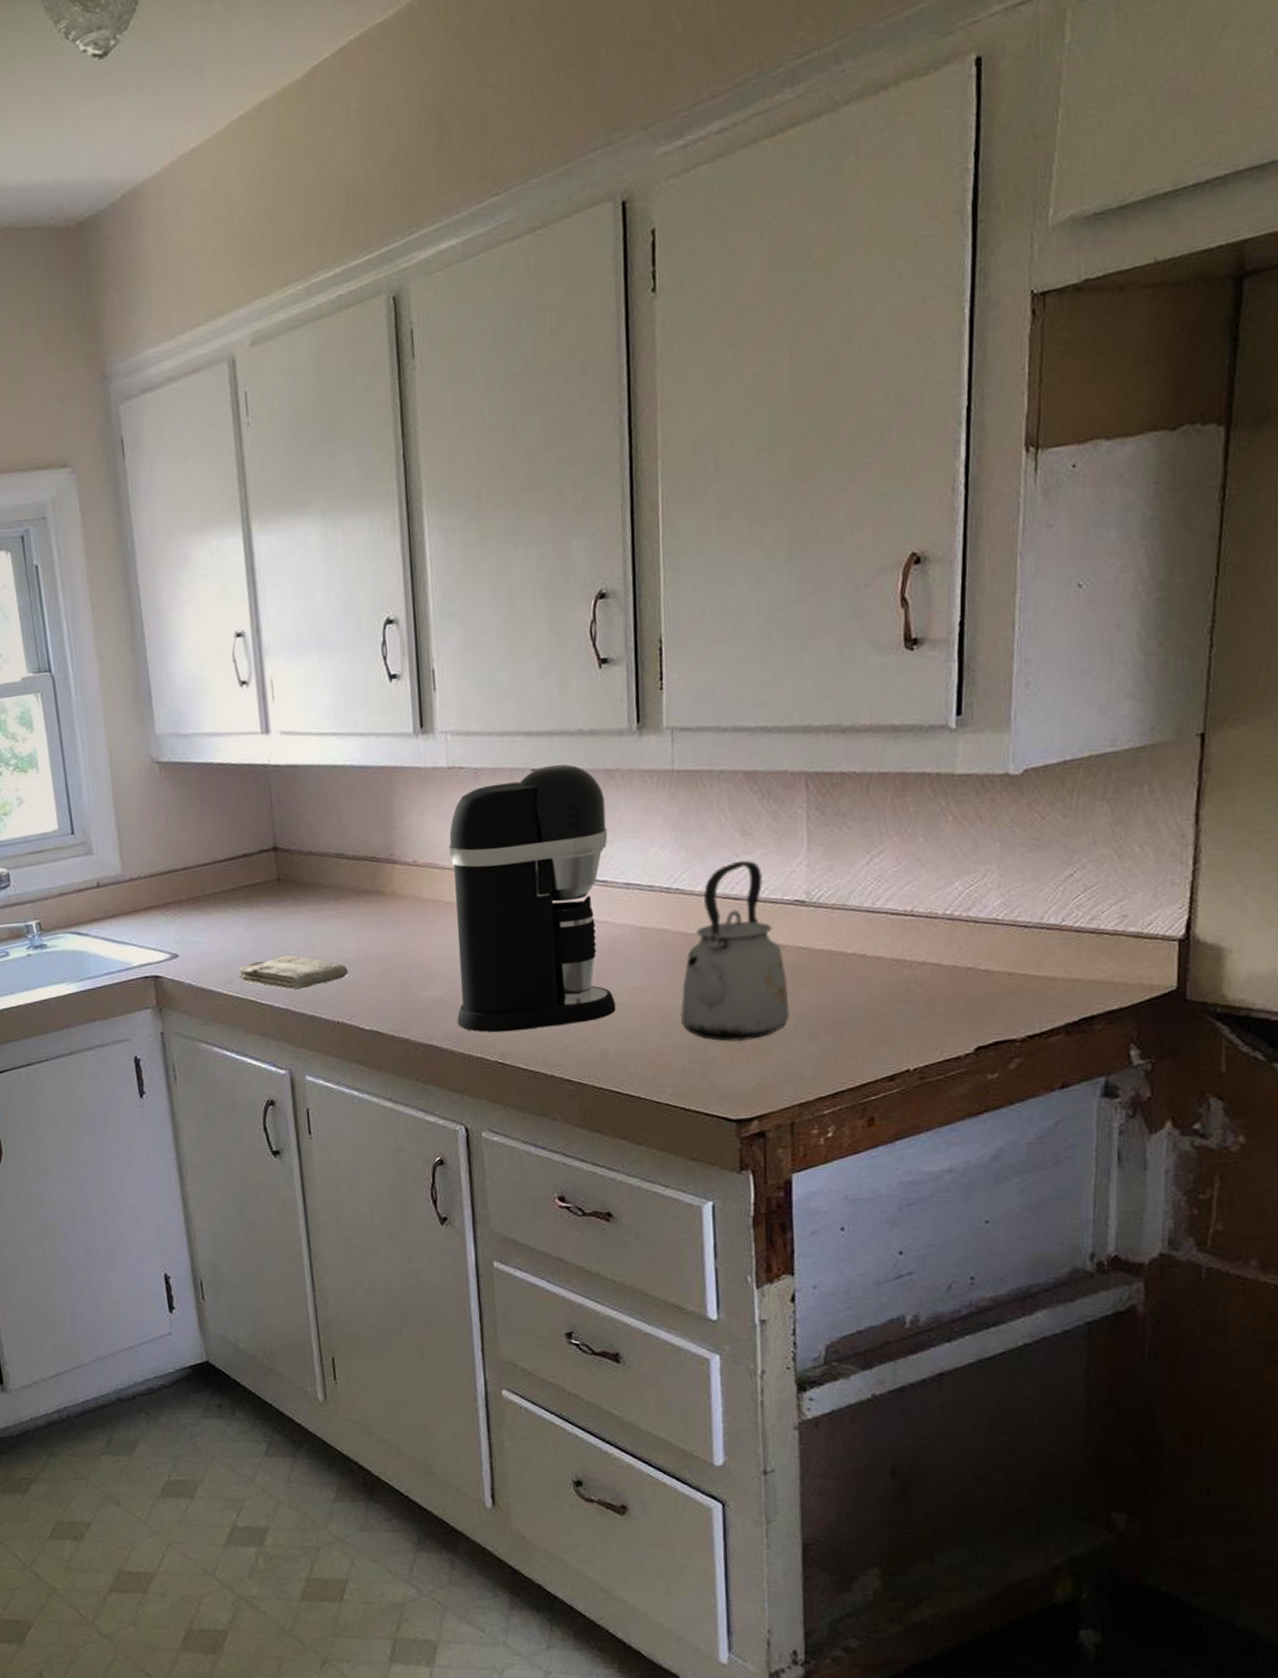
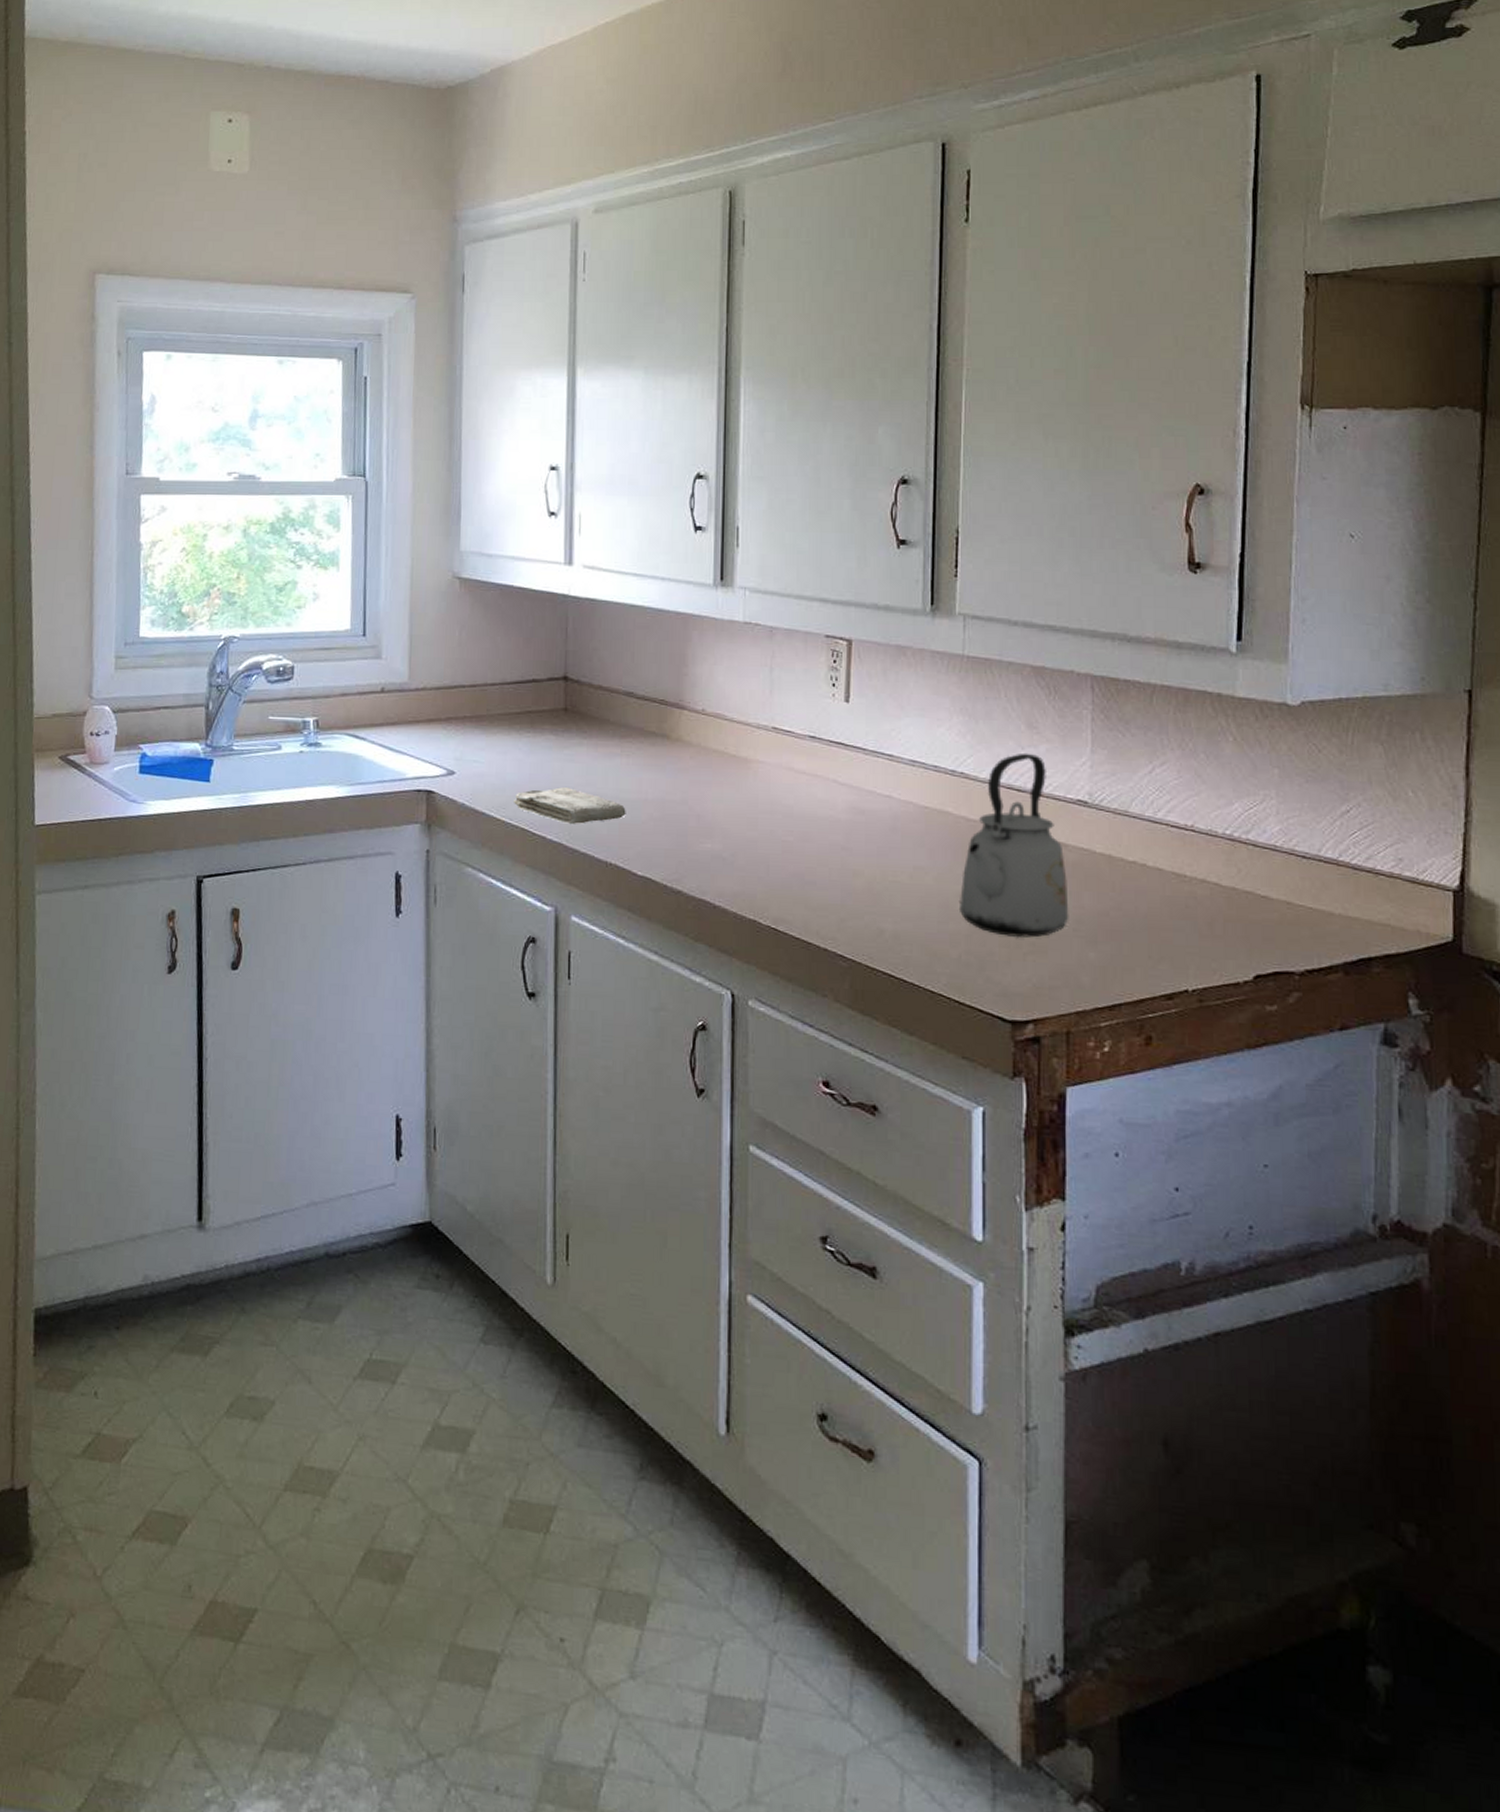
coffee maker: present [448,764,616,1033] -> none [732,634,897,897]

